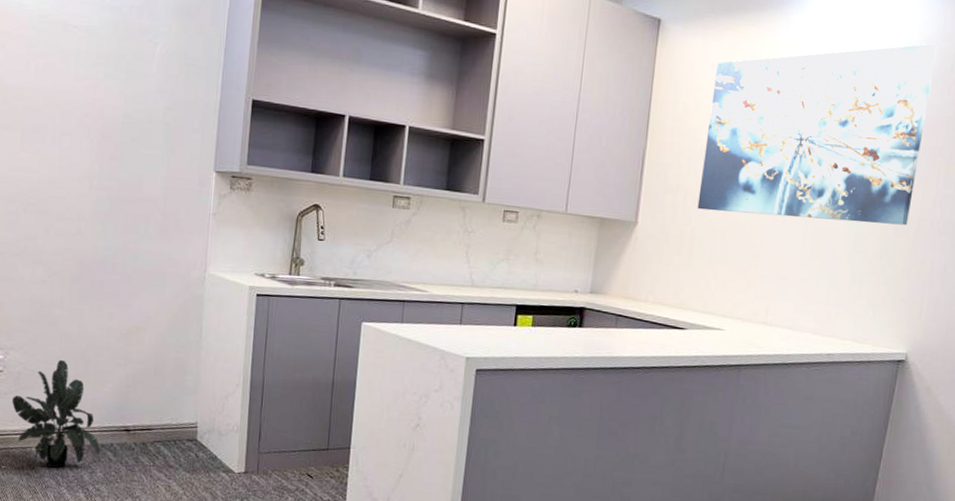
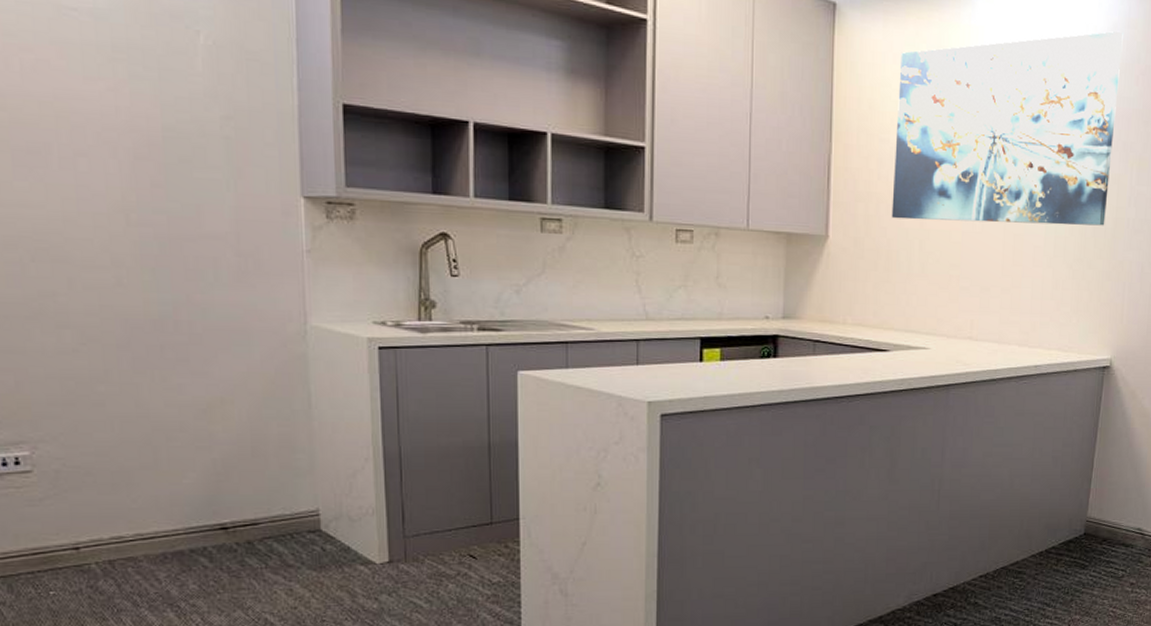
potted plant: present [12,359,100,468] -> none [52,448,189,589]

